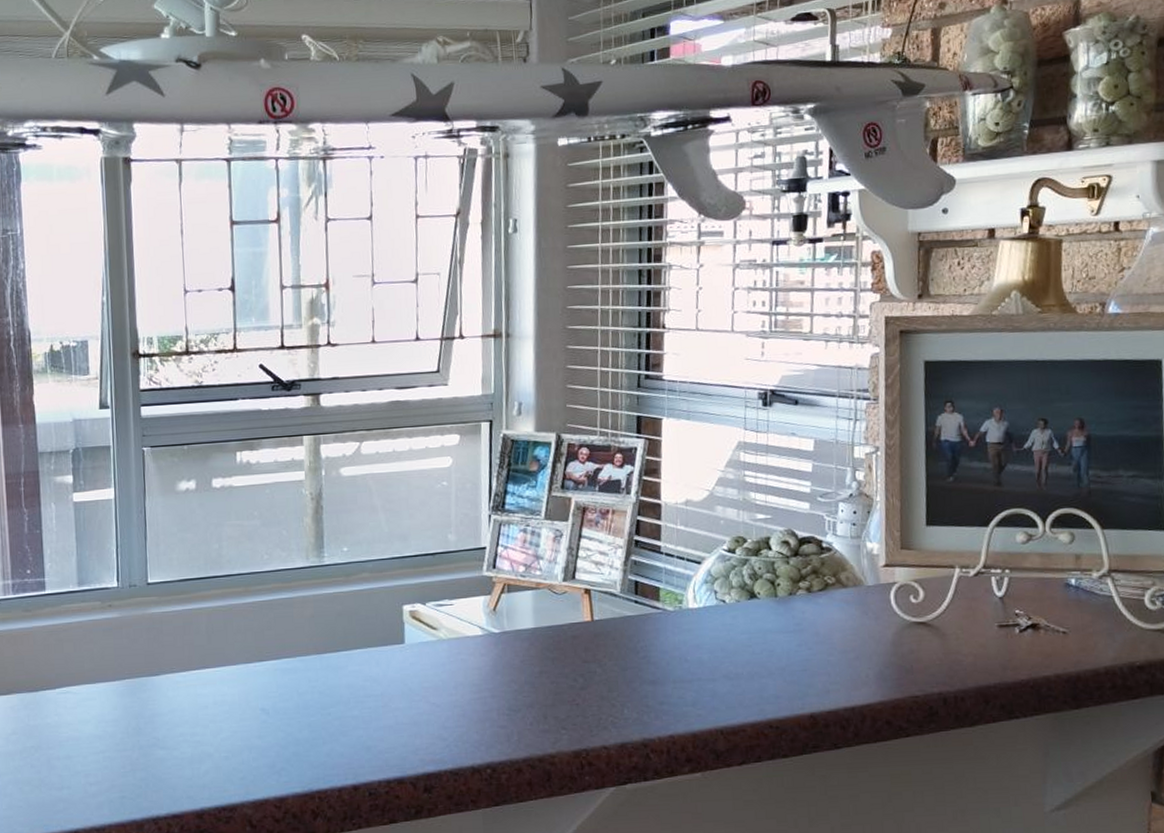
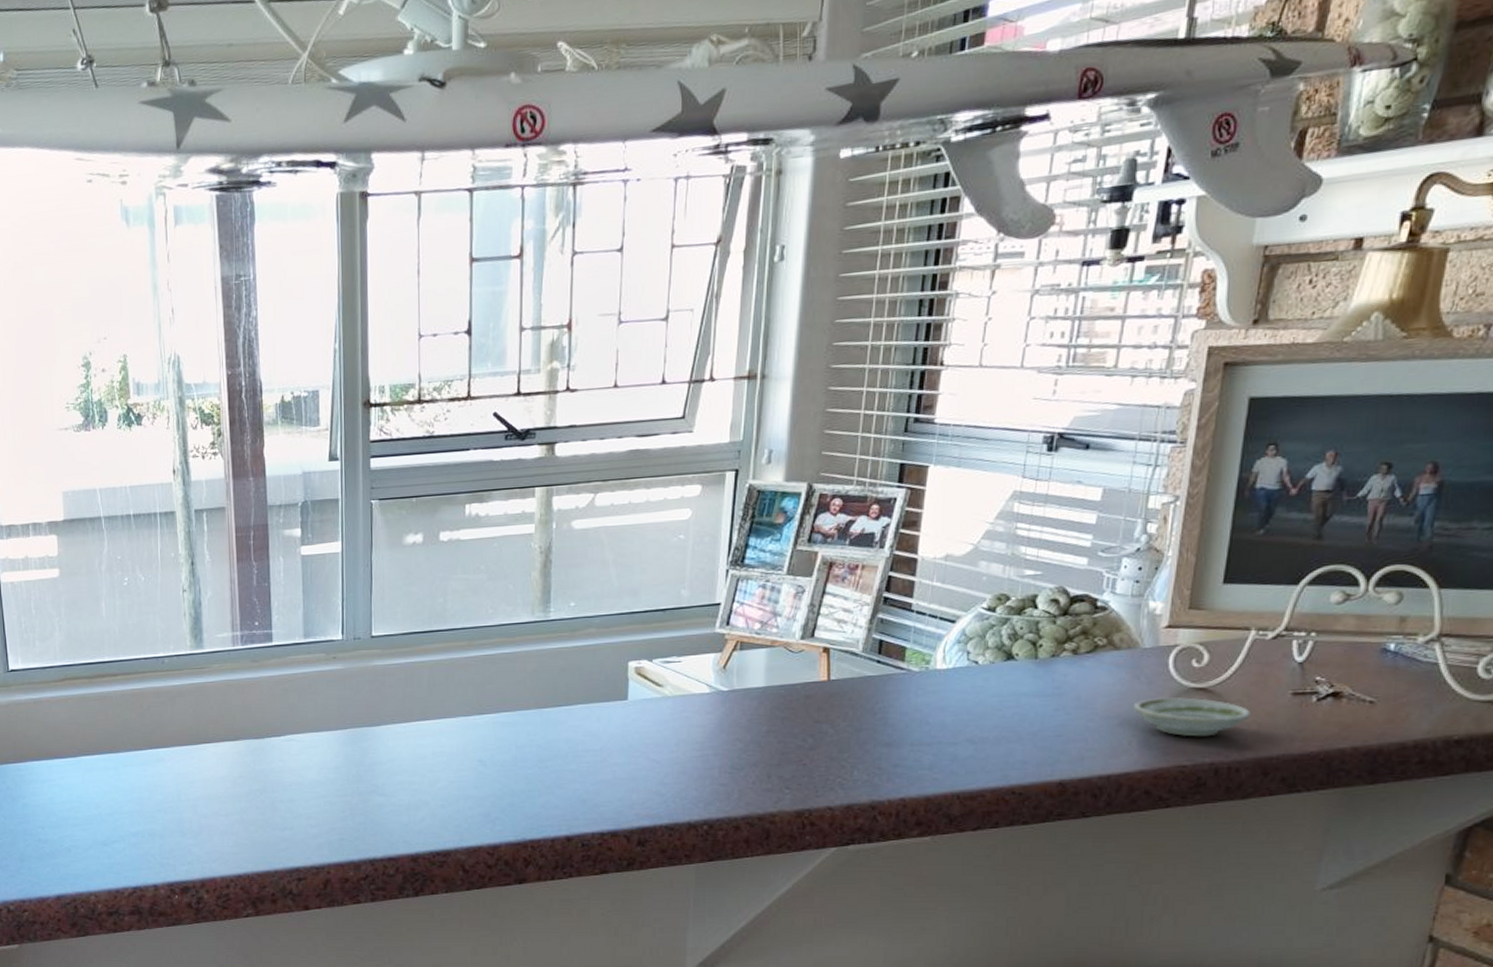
saucer: none [865,631,966,668] -> present [1133,697,1251,737]

